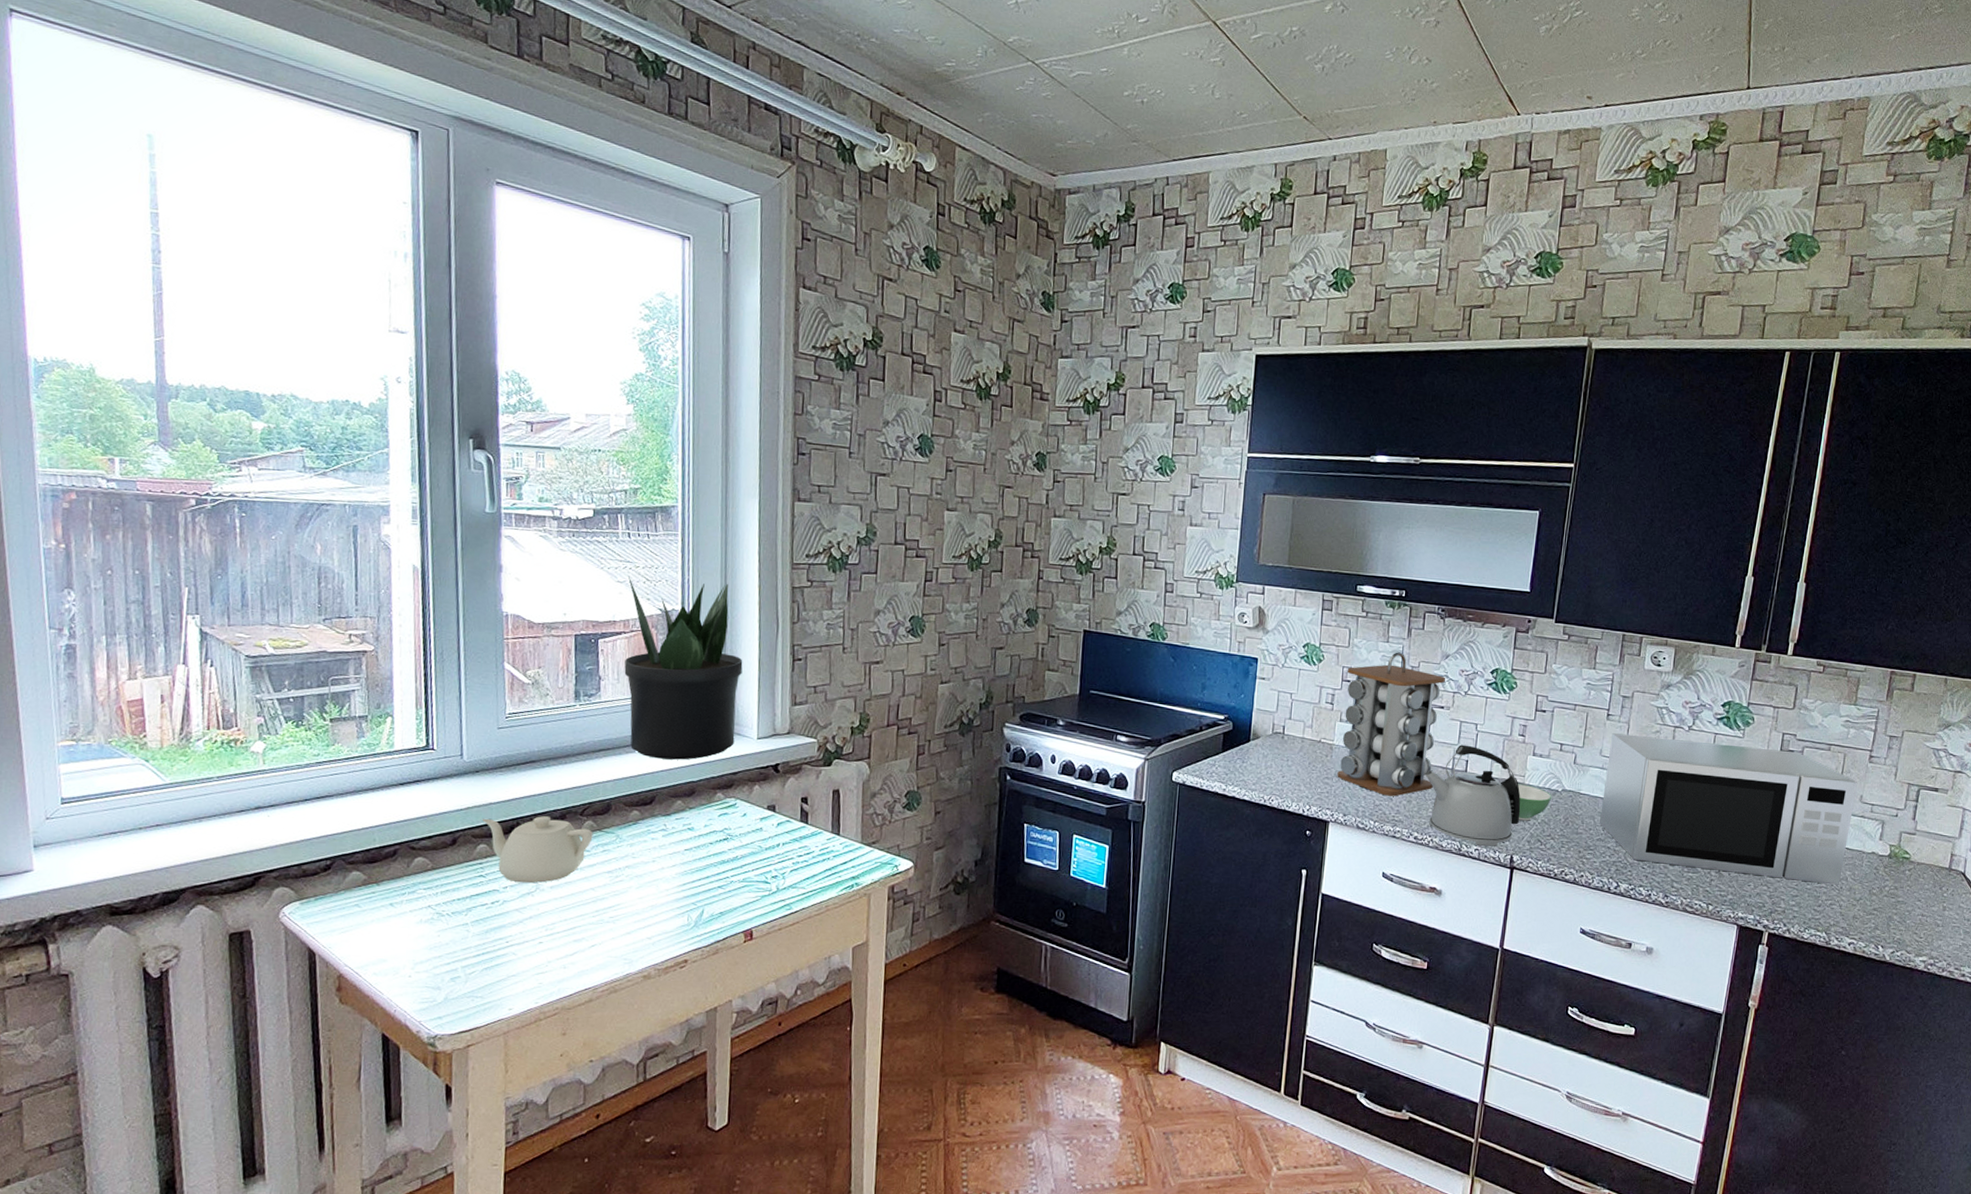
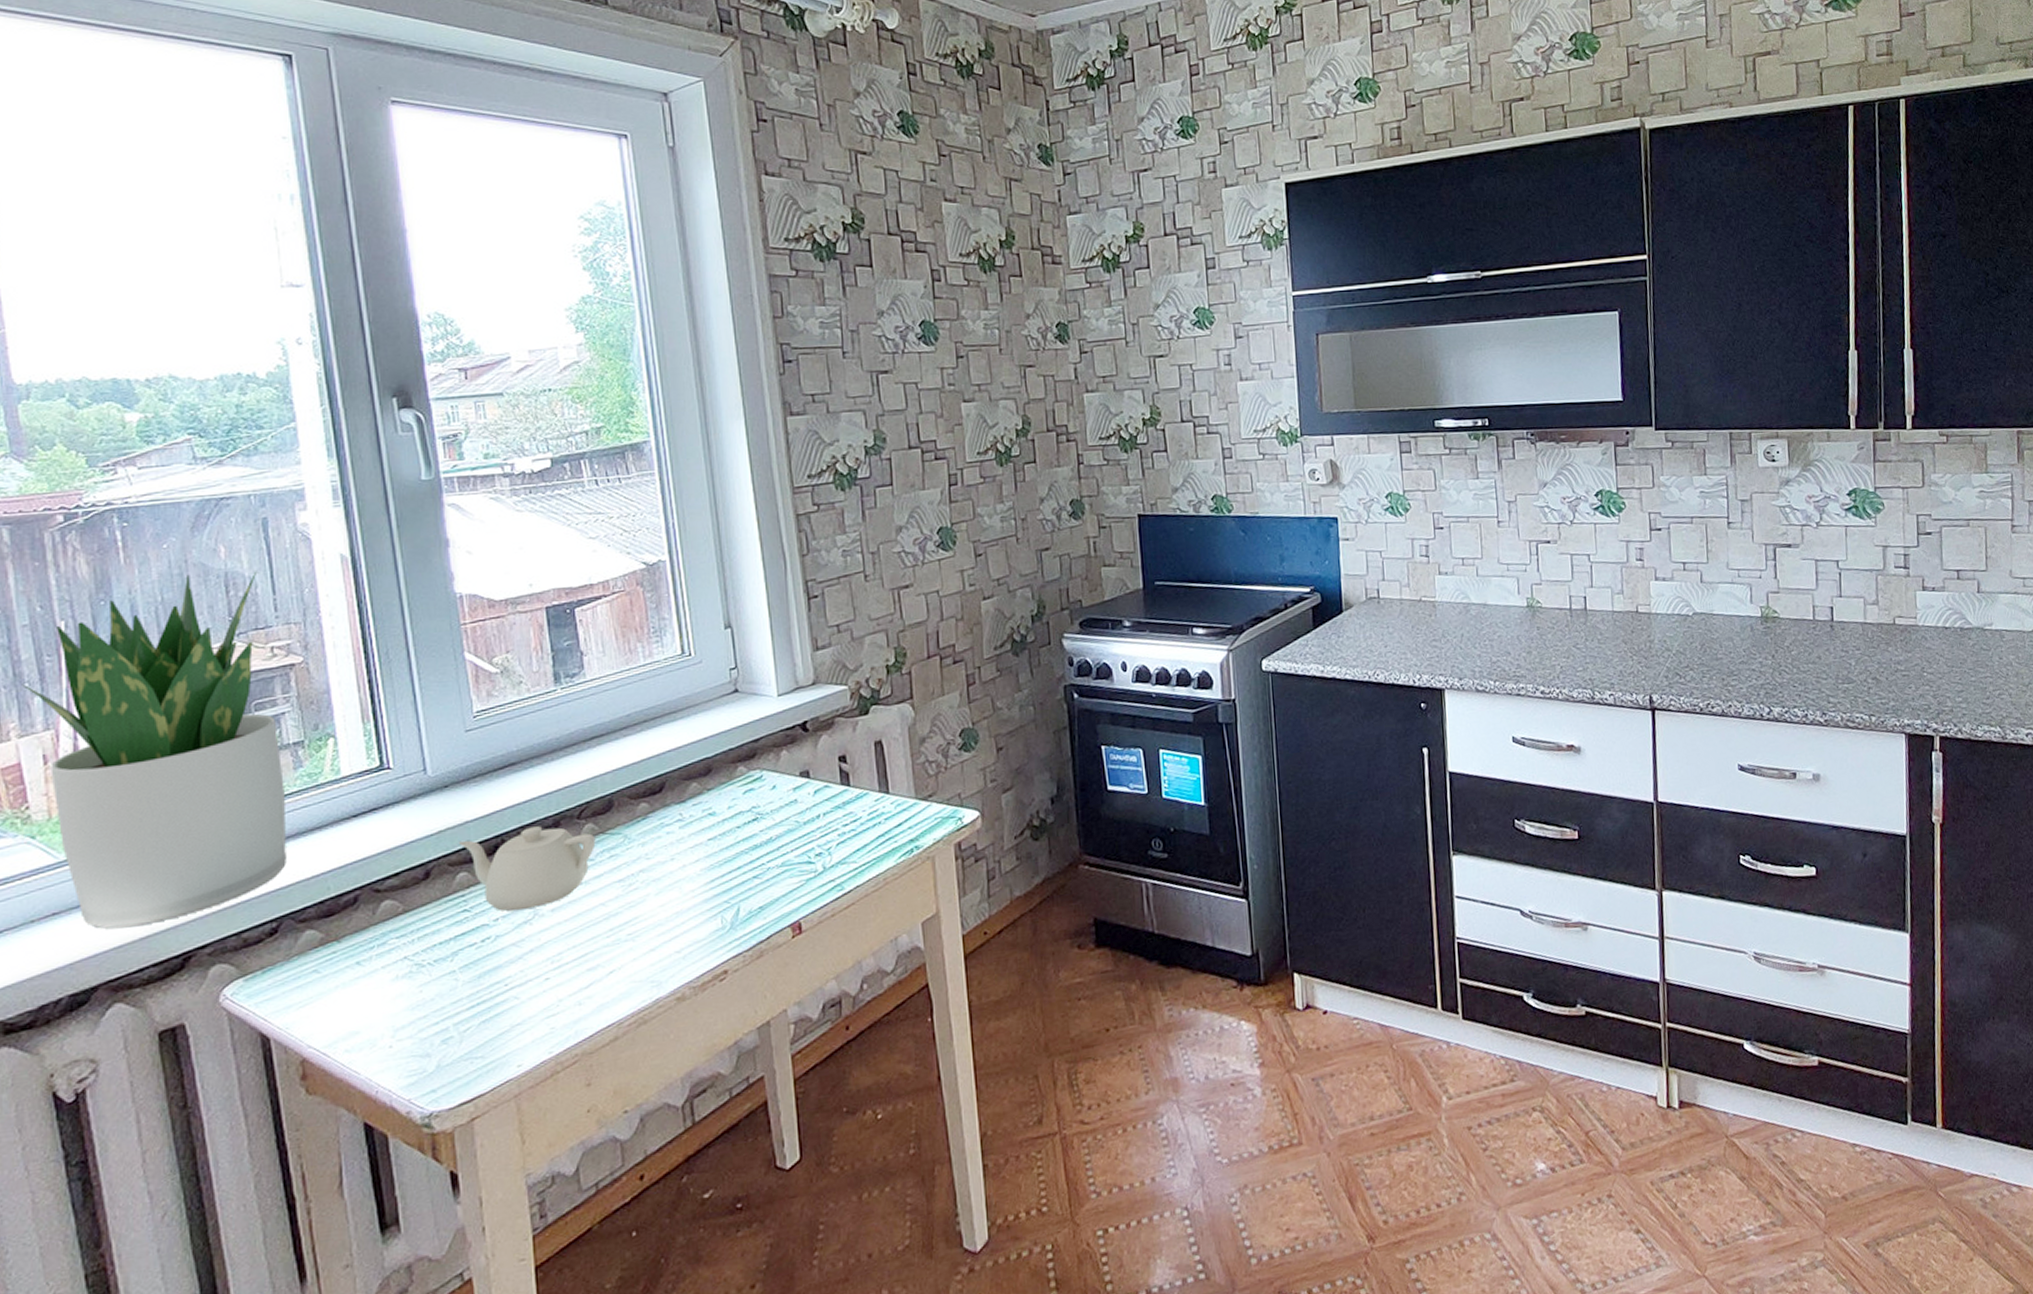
planter: none [150,563,349,846] -> present [22,571,287,929]
planter: present [624,576,743,760] -> none [602,522,751,738]
spice rack: present [1337,652,1445,797] -> none [1438,487,1553,650]
kettle: present [1423,744,1521,847] -> none [1540,579,1653,691]
bowl: present [1518,784,1552,822] -> none [1644,613,1684,656]
microwave: present [1600,733,1858,885] -> none [1736,533,2006,680]

